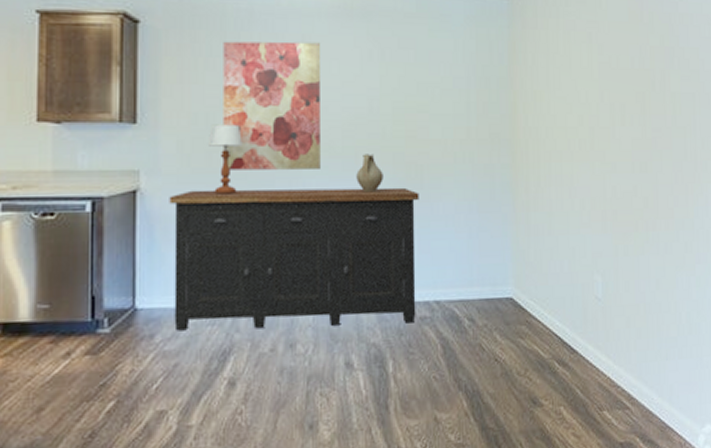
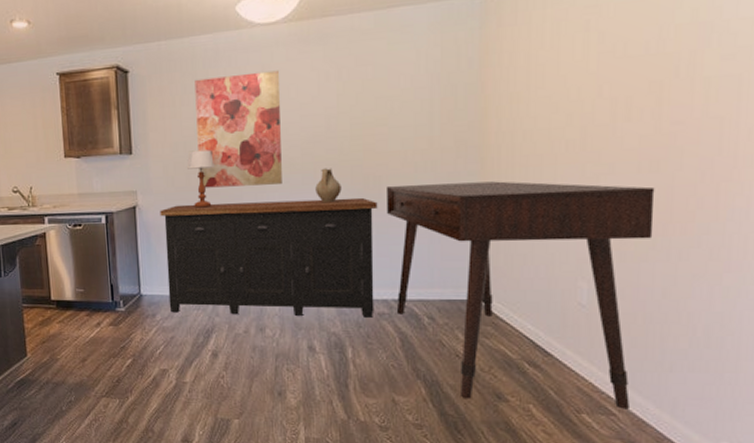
desk: none [428,175,646,408] -> present [387,181,655,409]

